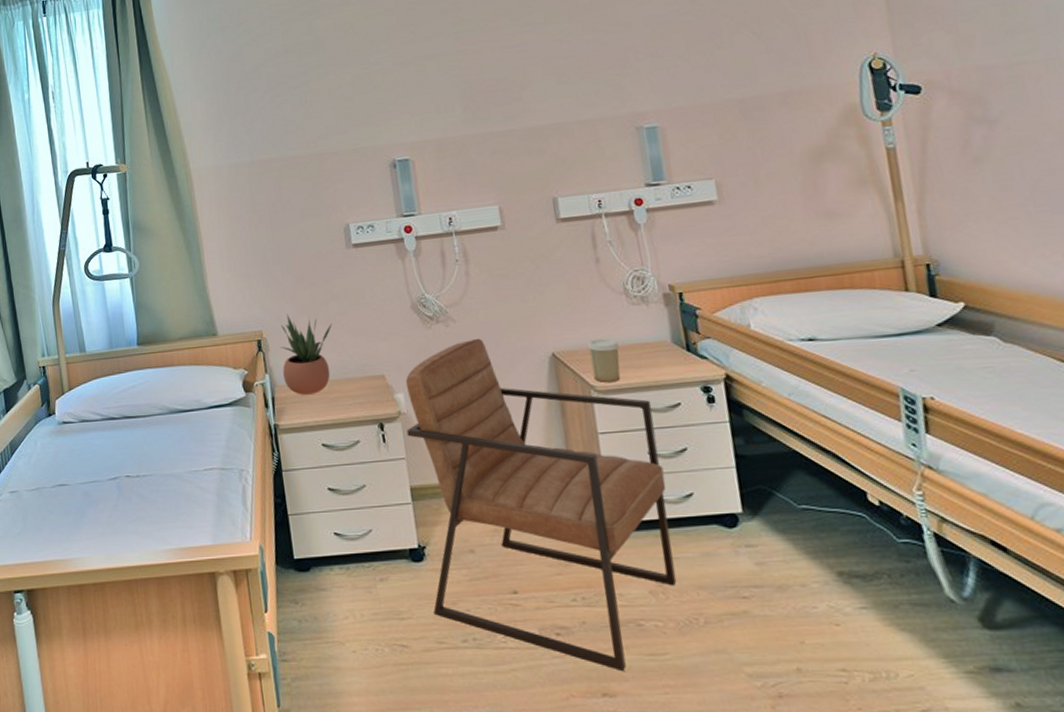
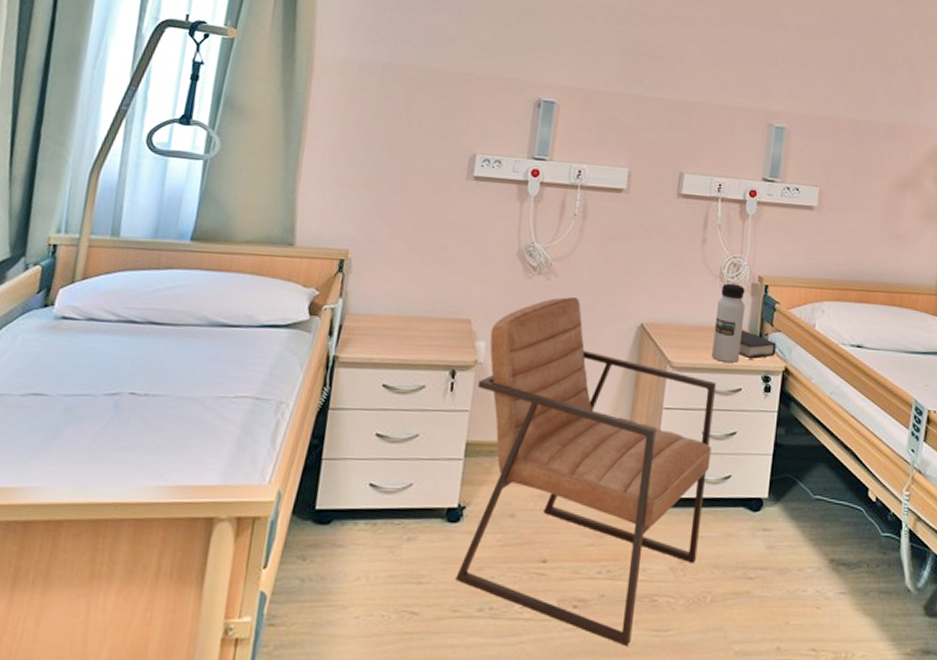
potted plant: present [280,314,332,395] -> none [359,236,429,329]
cup: present [587,338,621,383] -> none [673,316,702,361]
water bottle: none [628,297,670,379] -> present [712,283,745,363]
book: none [663,342,711,372] -> present [738,329,777,360]

